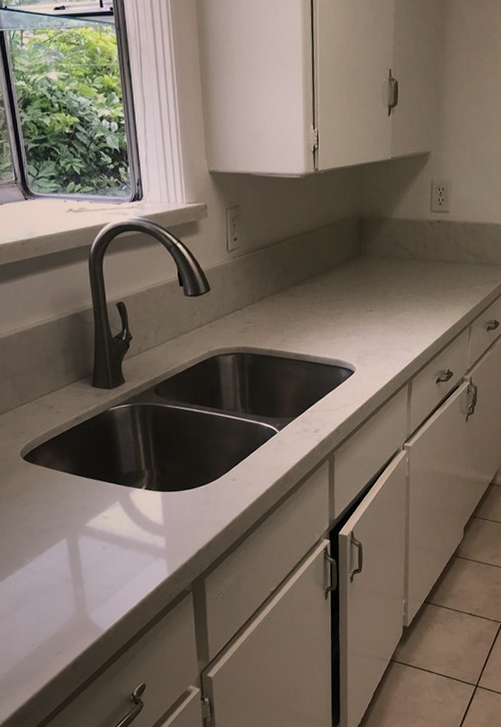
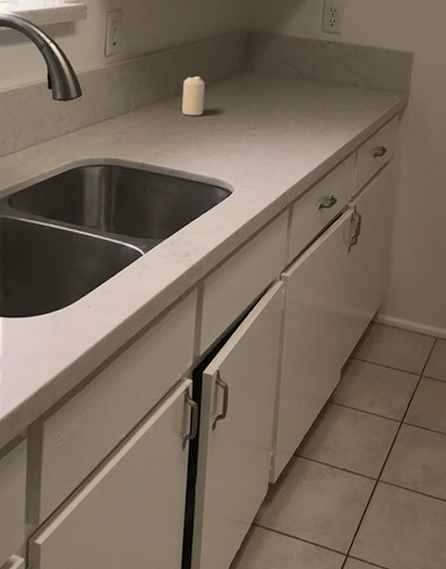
candle: none [301,264,323,303] -> present [181,76,205,116]

